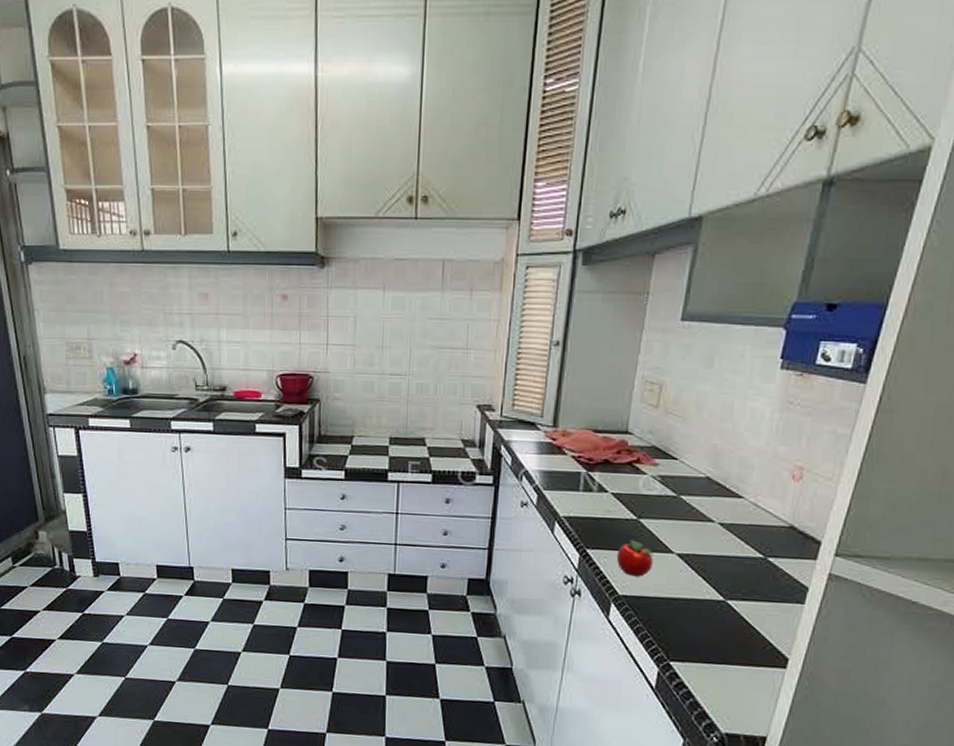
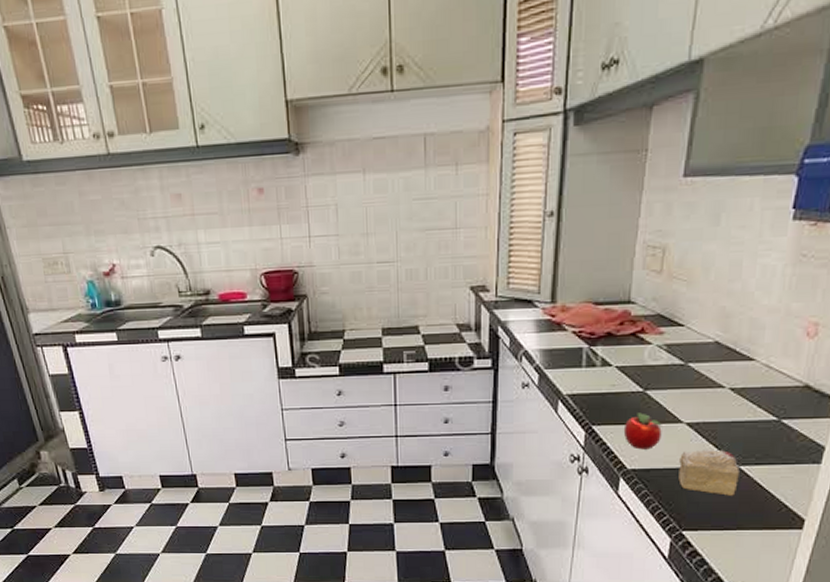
cake slice: none [668,581,727,630] -> present [678,449,740,496]

